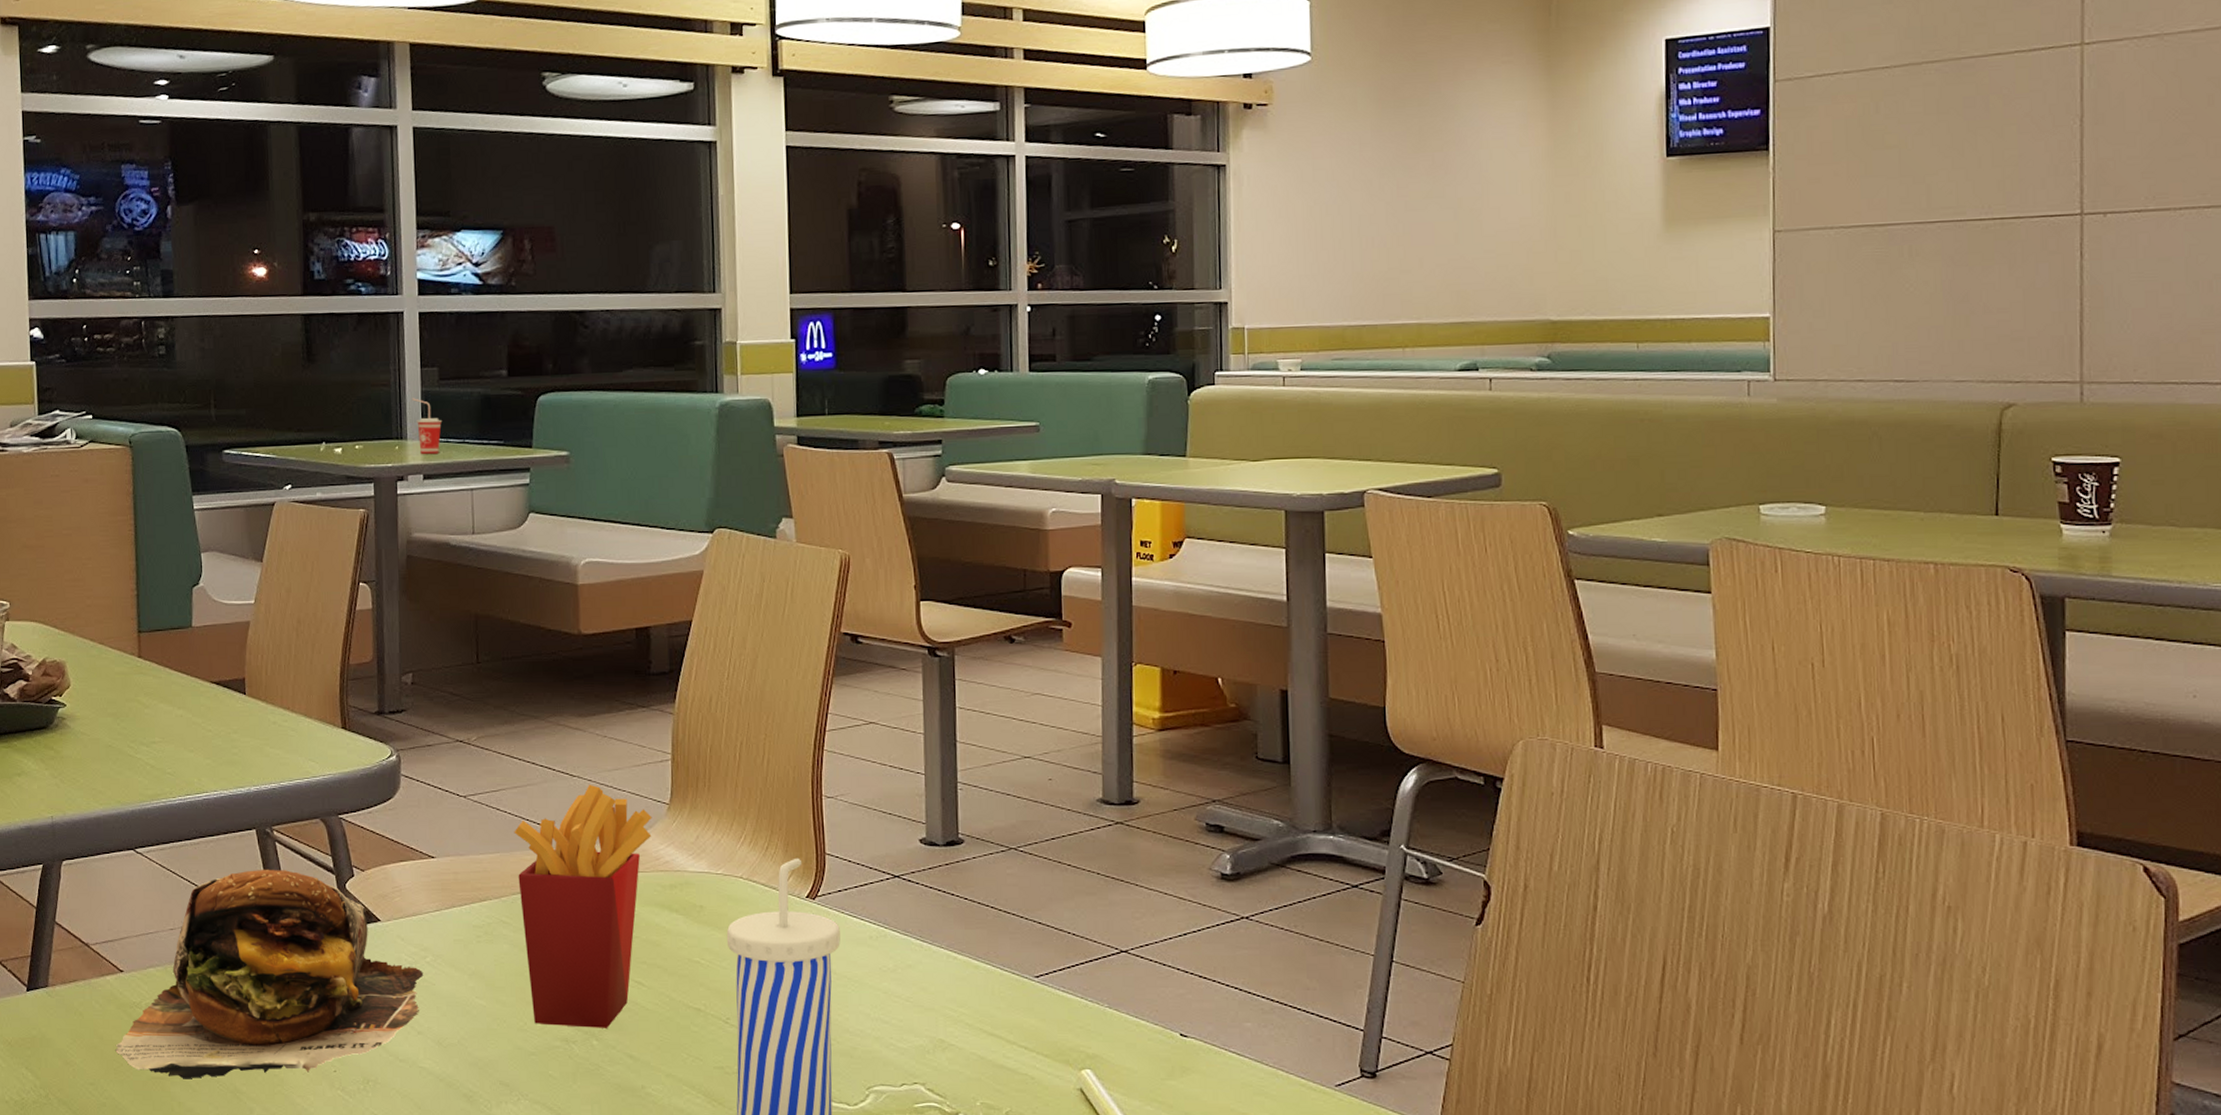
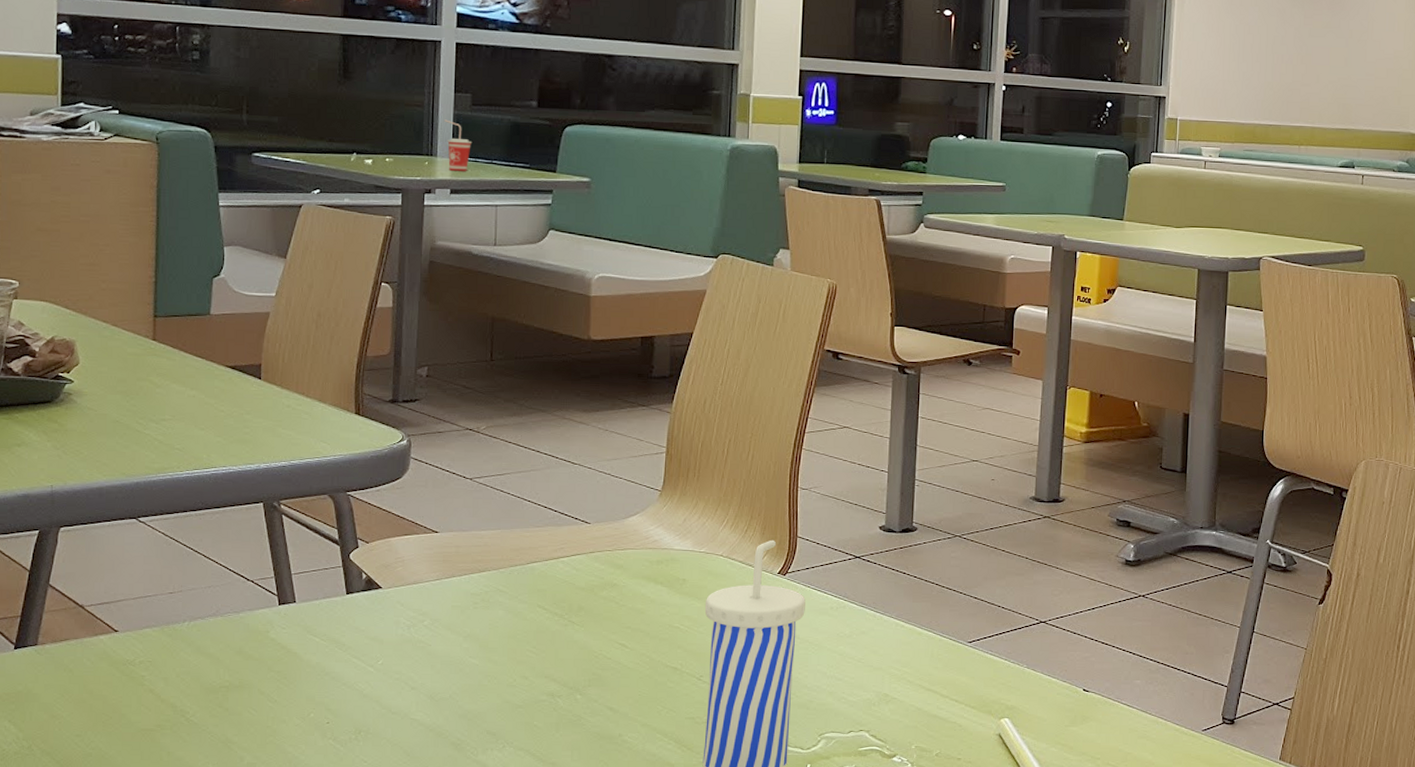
burger: present [115,869,424,1079] -> none [105,539,421,731]
french fries: present [514,784,652,1028] -> none [515,471,645,684]

